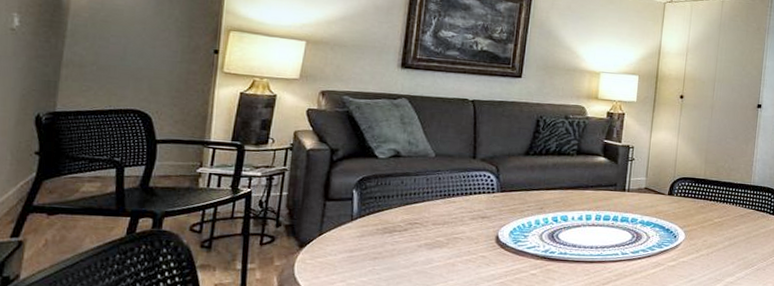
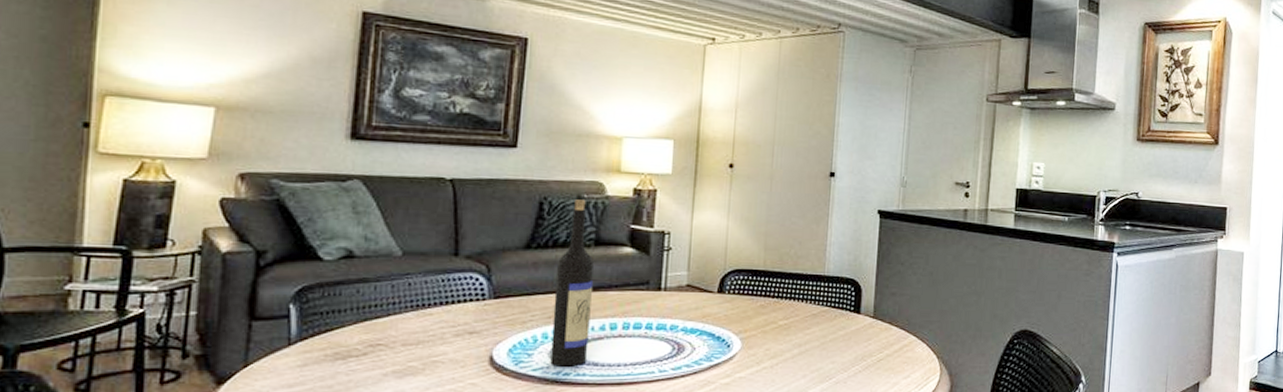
wine bottle: none [541,119,576,247] -> present [550,199,594,367]

